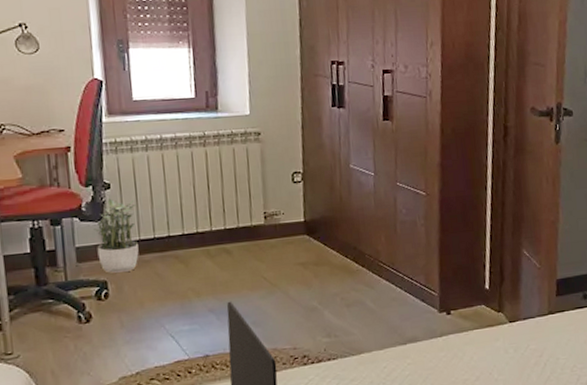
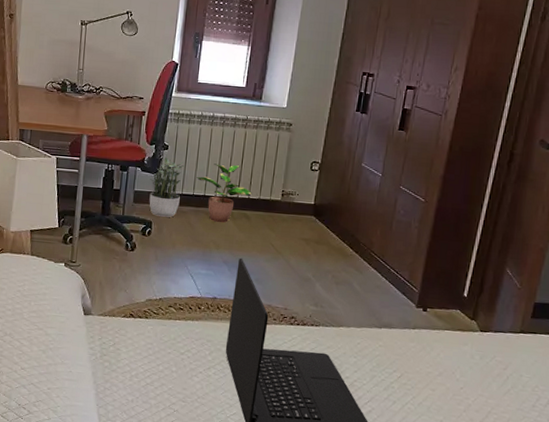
potted plant: none [154,192,229,266] -> present [196,163,253,223]

